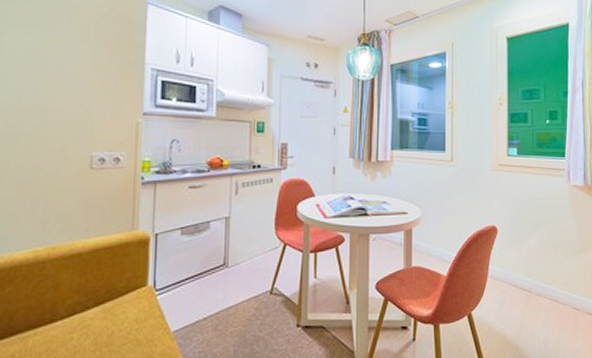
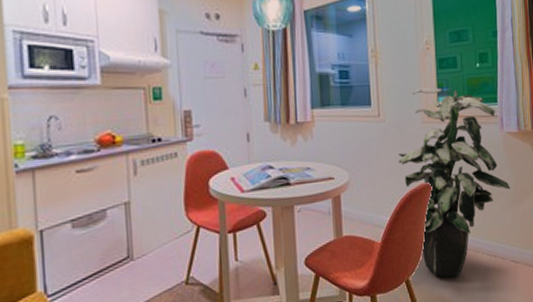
indoor plant: none [468,138,574,318] -> present [398,86,510,278]

